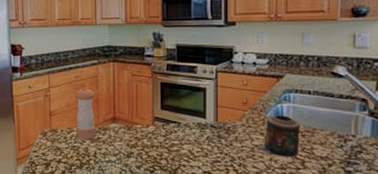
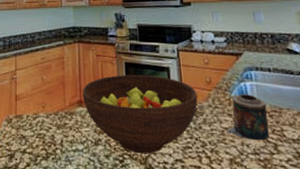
pepper shaker: present [75,87,96,139] -> none [41,69,62,126]
fruit bowl: none [116,94,232,166] -> present [82,74,198,154]

